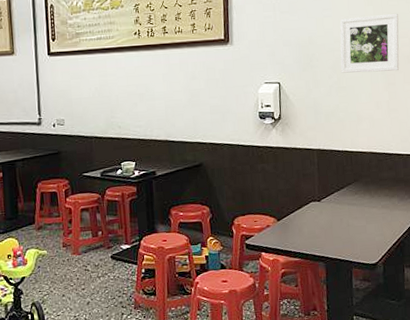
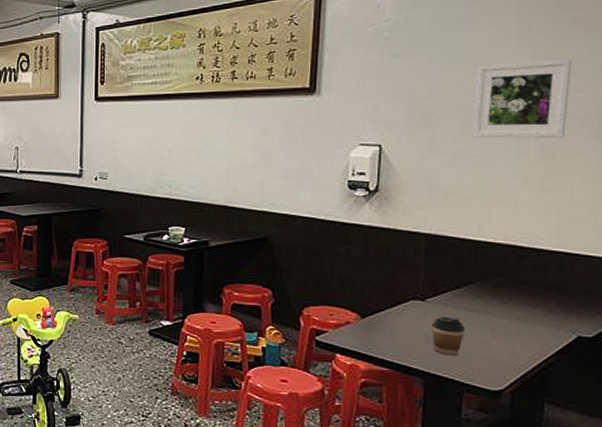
coffee cup: none [326,211,350,242] -> present [431,316,466,356]

